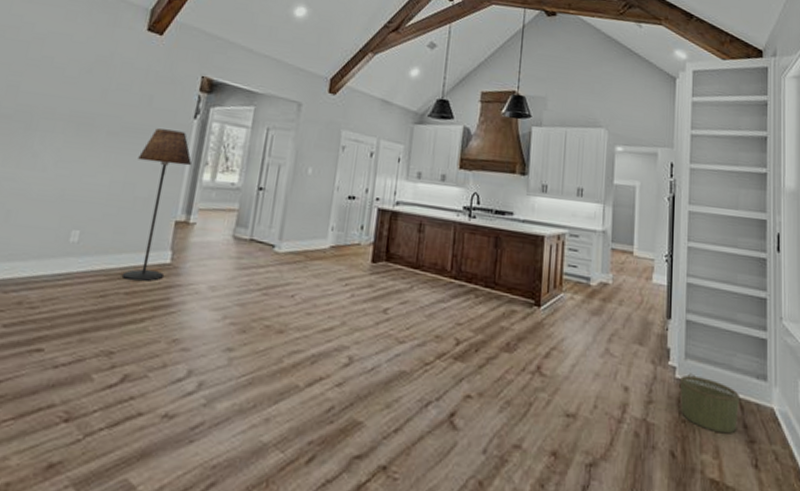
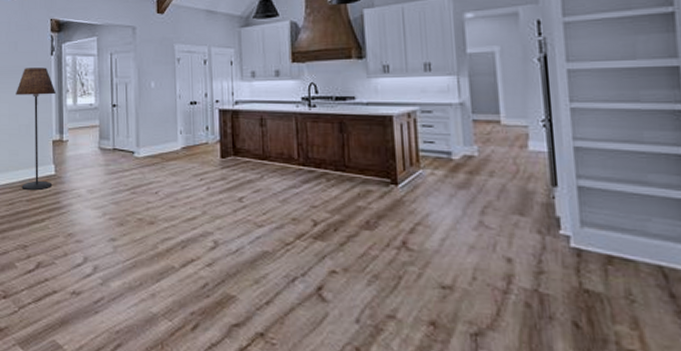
basket: present [679,373,739,434] -> none [576,241,661,304]

